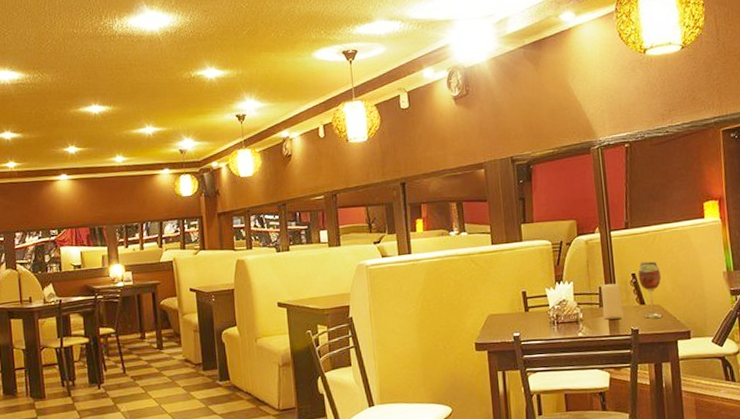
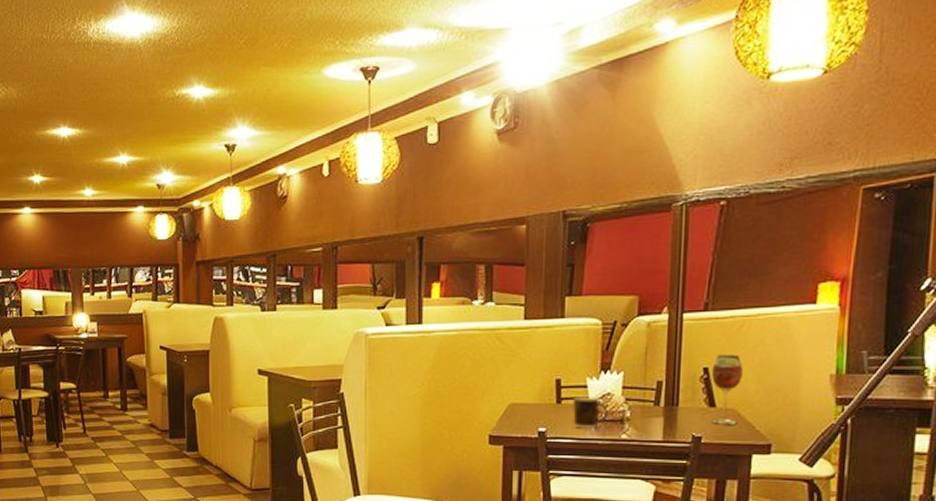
mug: none [537,303,566,332] -> present [572,397,608,430]
candle: present [600,283,624,320] -> none [657,377,686,422]

